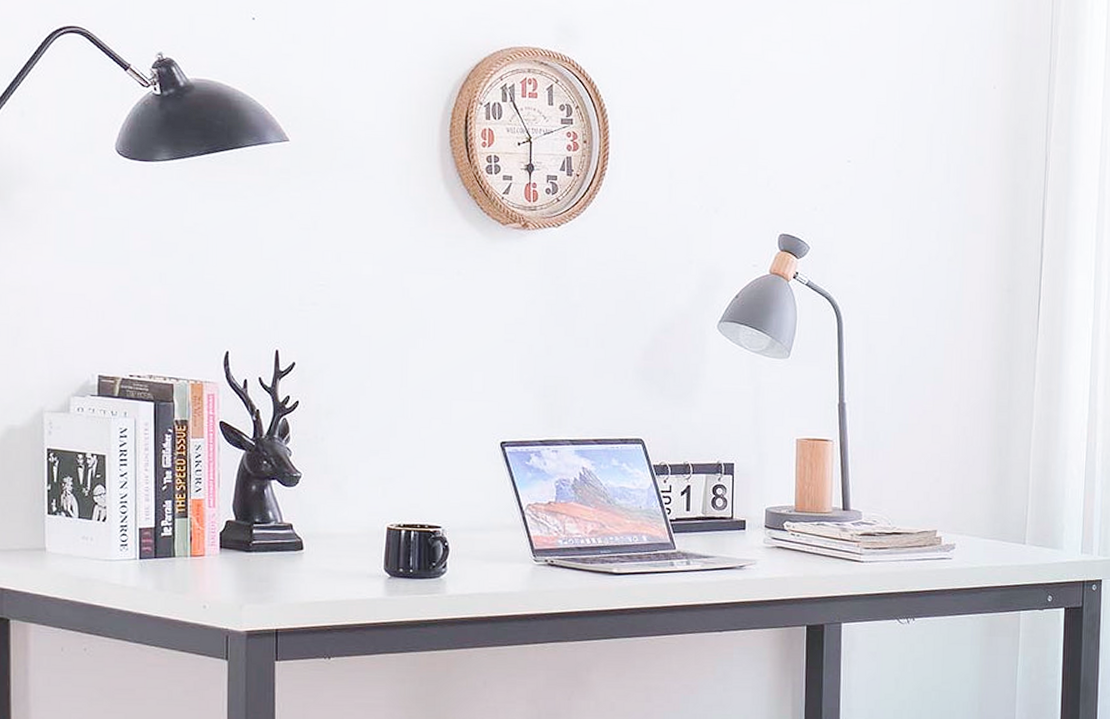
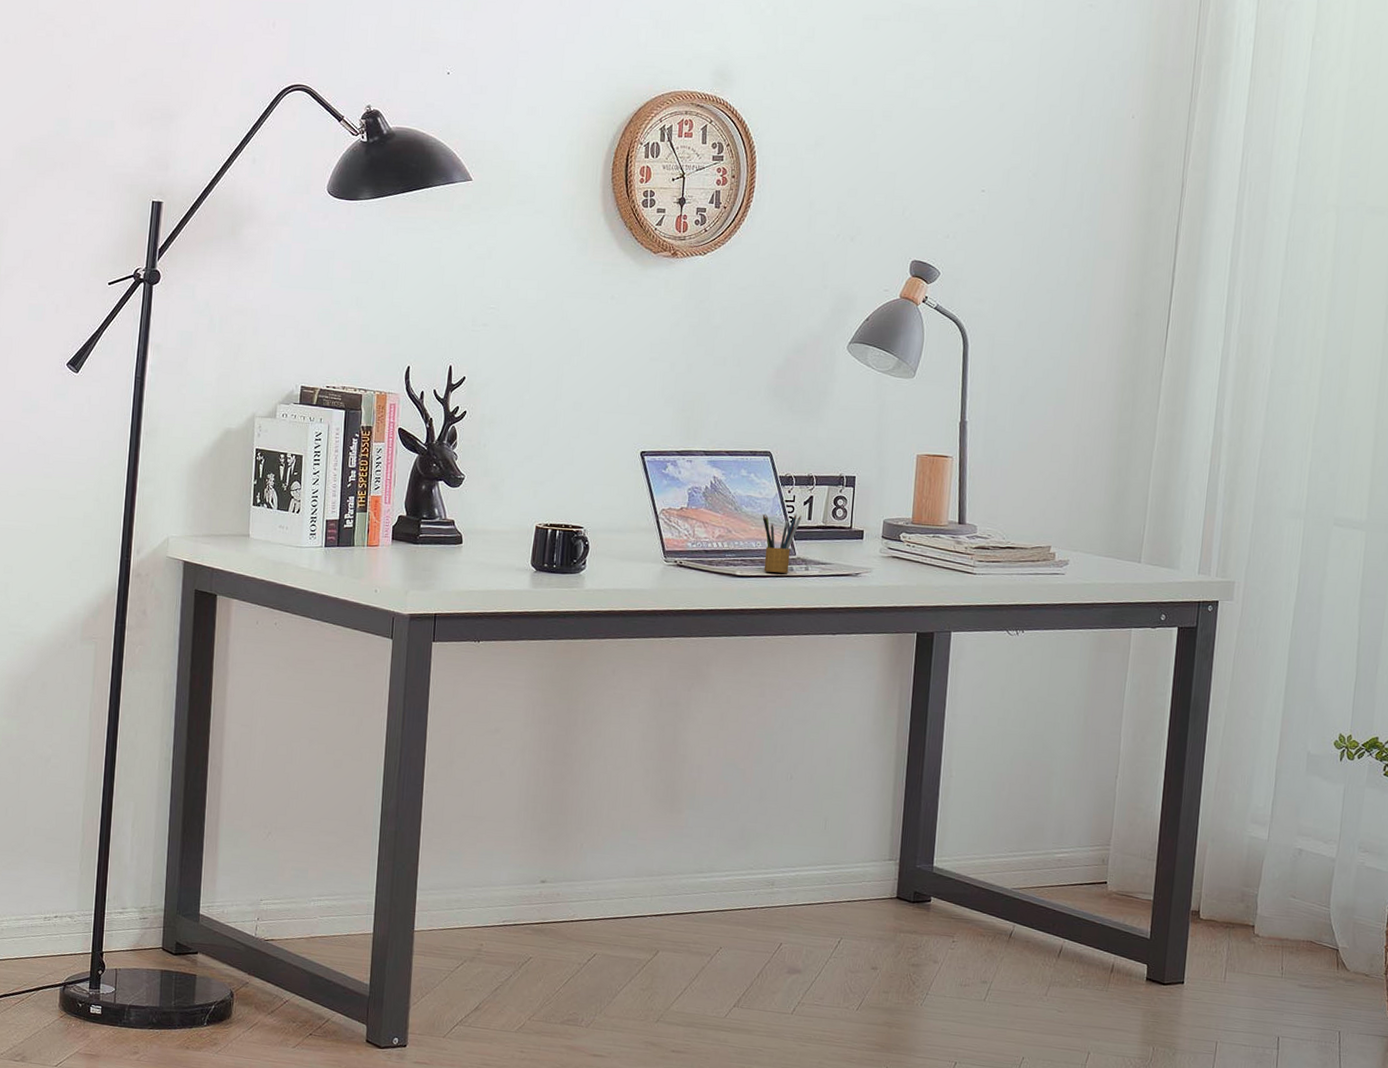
pencil box: none [637,505,679,569] -> present [762,513,802,573]

